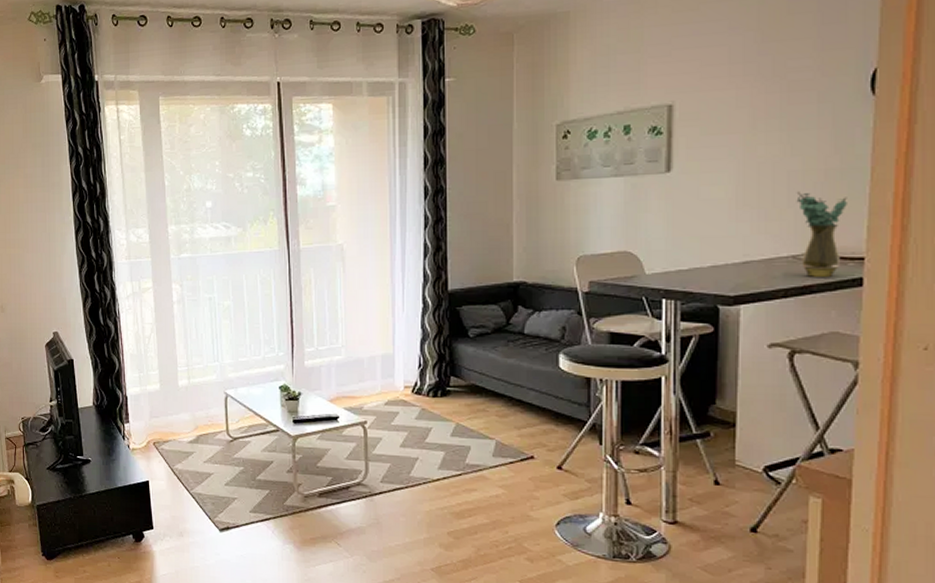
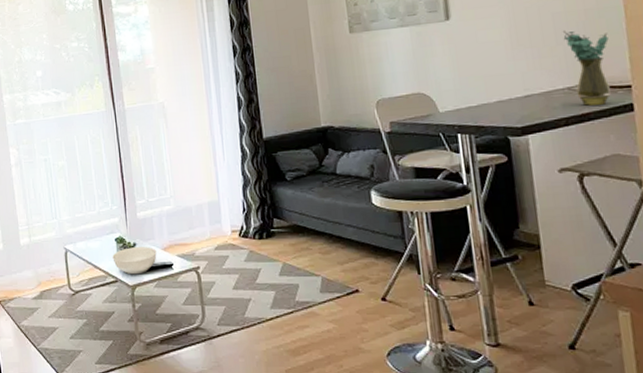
bowl: none [275,396,323,425] -> present [112,247,157,275]

